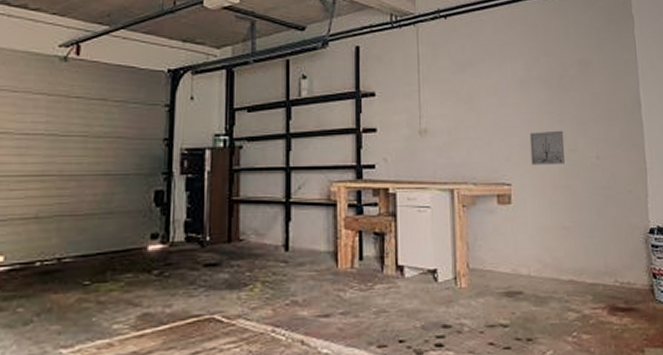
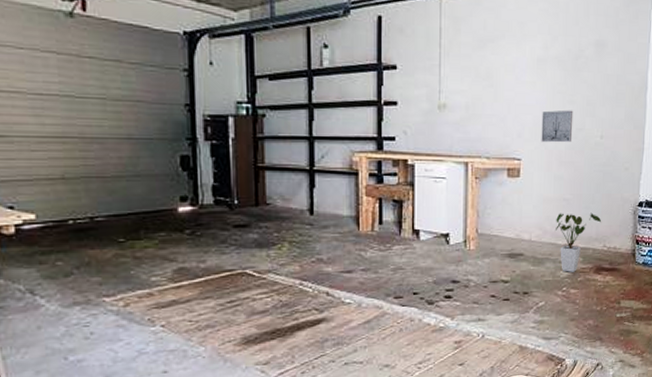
house plant: none [556,242,610,314] -> present [554,212,602,272]

